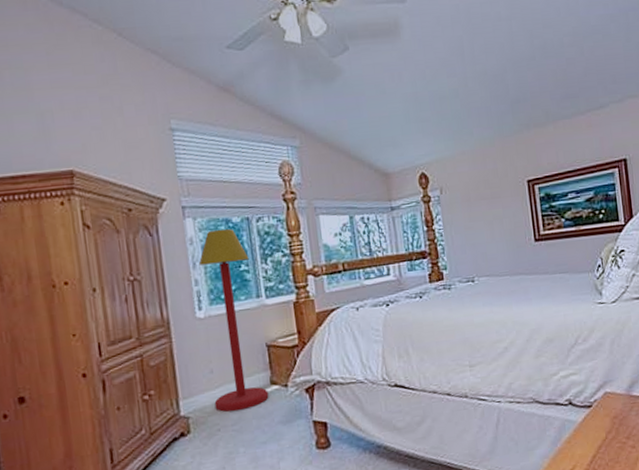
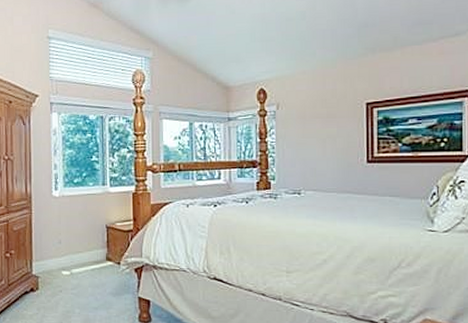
floor lamp: present [198,229,269,412] -> none [59,124,104,278]

